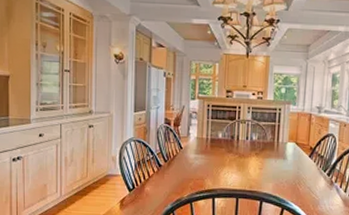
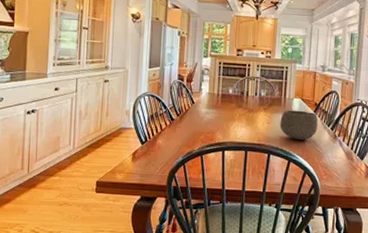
bowl: none [272,154,314,187] -> present [280,110,318,141]

